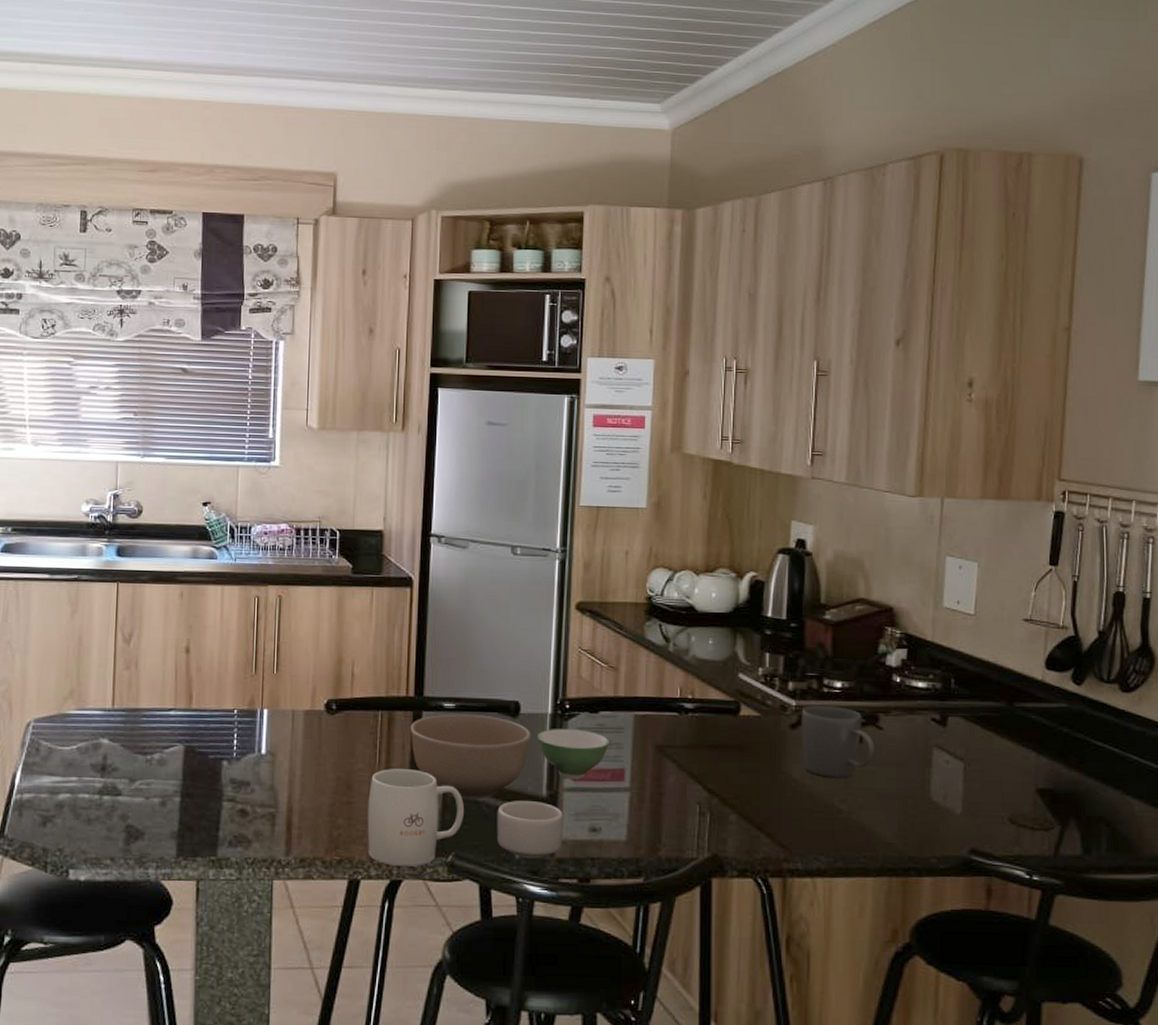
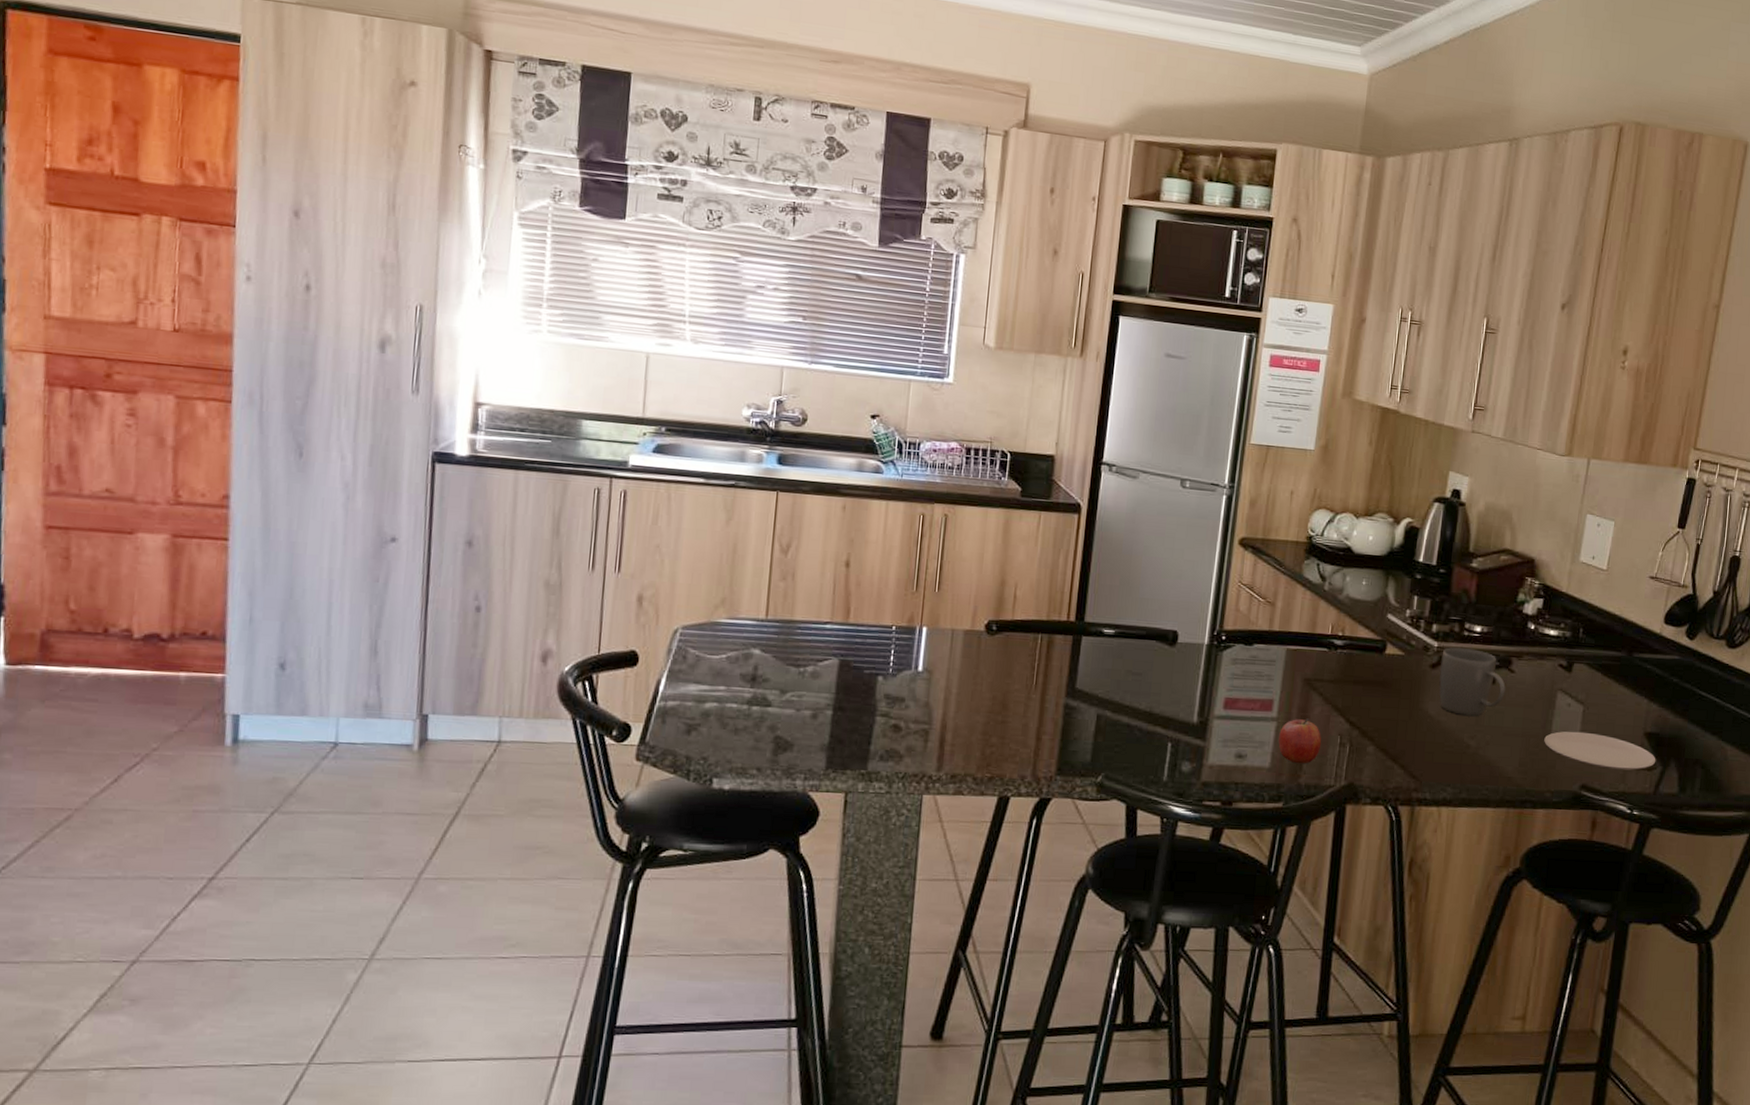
mug: present [367,769,464,866] -> none [1019,690,1117,786]
bowl: present [410,714,531,800] -> none [1068,639,1187,724]
mug: present [496,801,563,859] -> none [1146,726,1212,782]
bowl: present [537,728,611,780] -> none [1192,658,1262,708]
fruit: none [634,787,680,836] -> present [1278,718,1322,764]
plate: none [923,790,1053,832] -> present [1544,731,1656,771]

